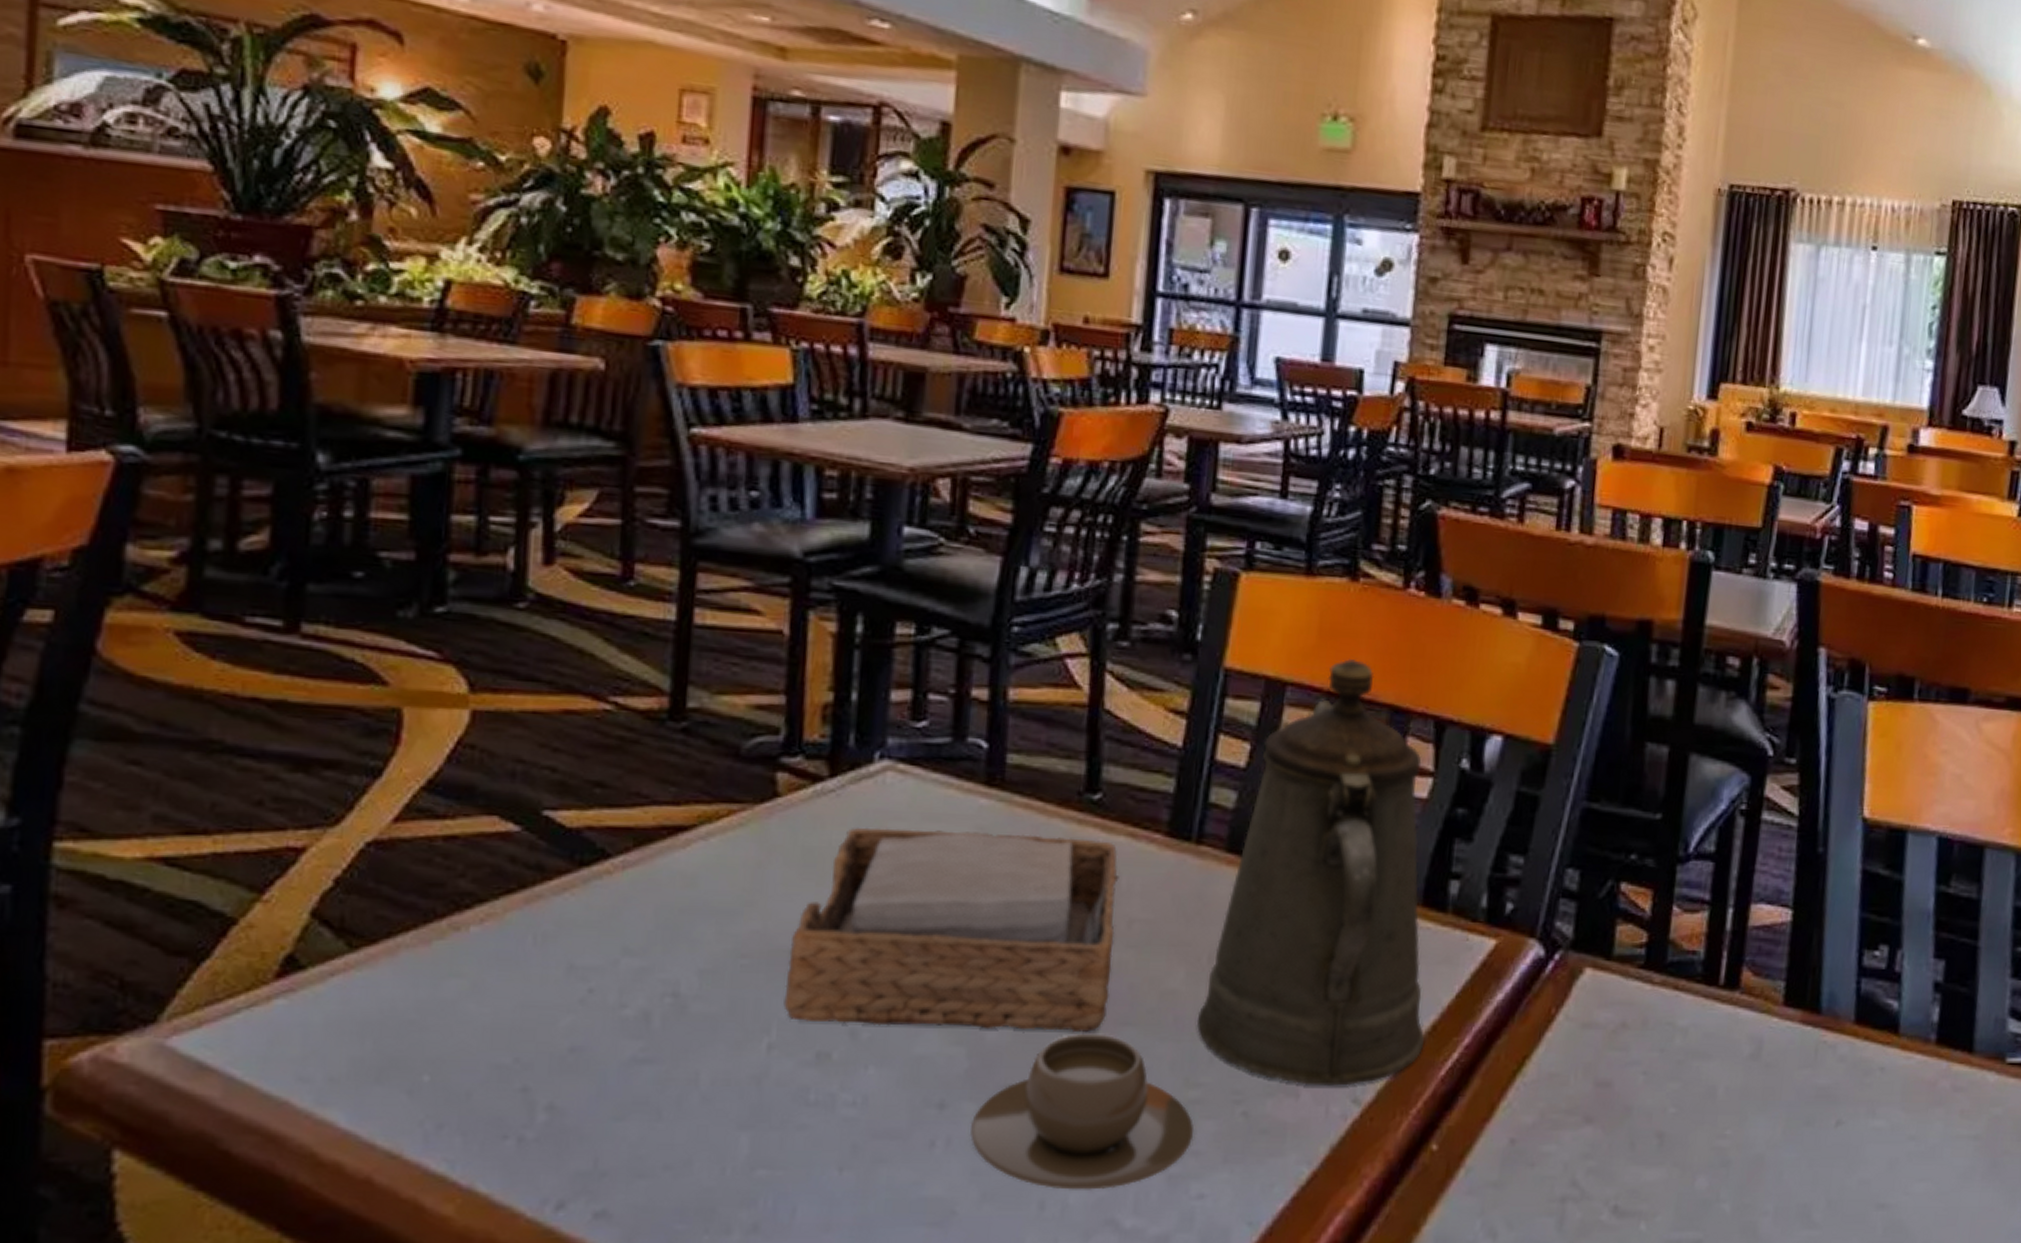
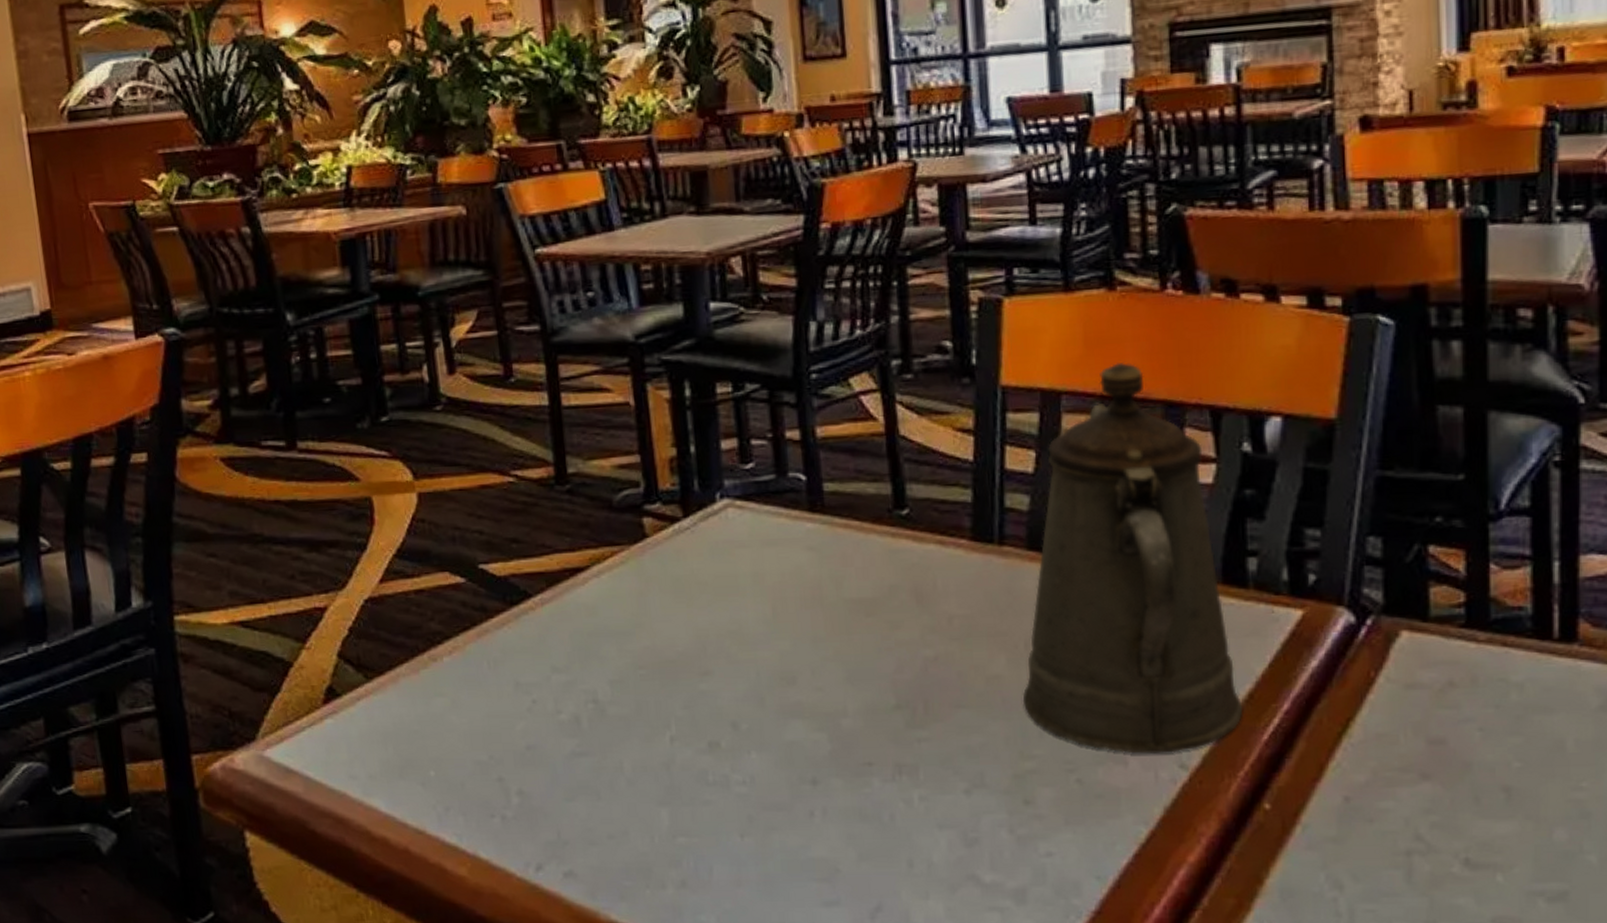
napkin holder: present [783,827,1120,1033] -> none [675,549,942,718]
teacup: present [970,1033,1194,1190] -> none [840,716,1035,850]

